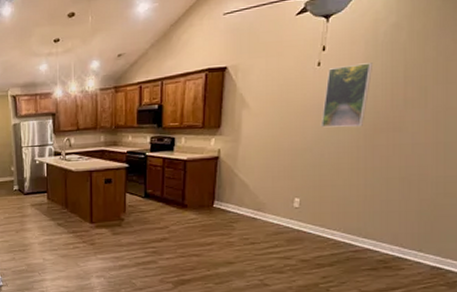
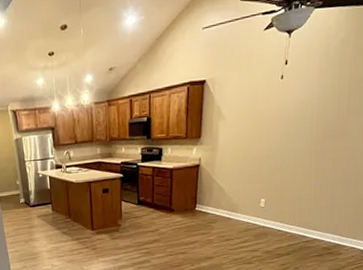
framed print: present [320,63,372,128] -> none [282,76,324,136]

